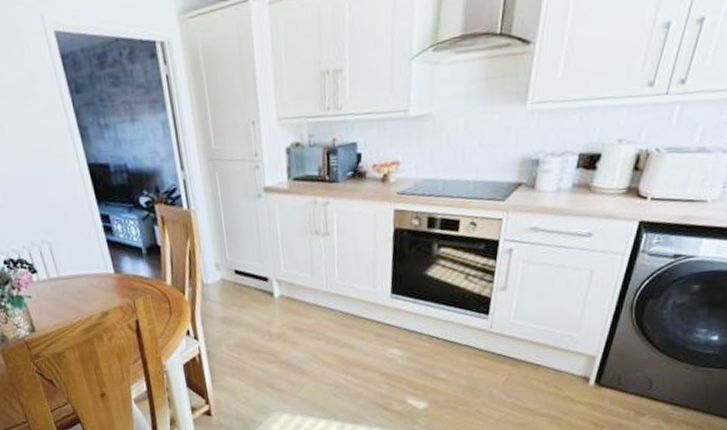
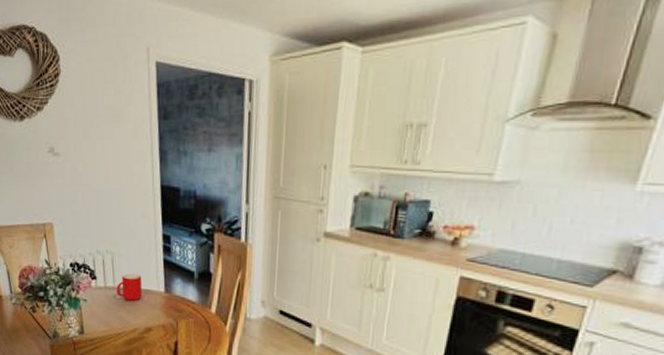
cup: none [61,259,91,289] -> present [116,273,142,301]

